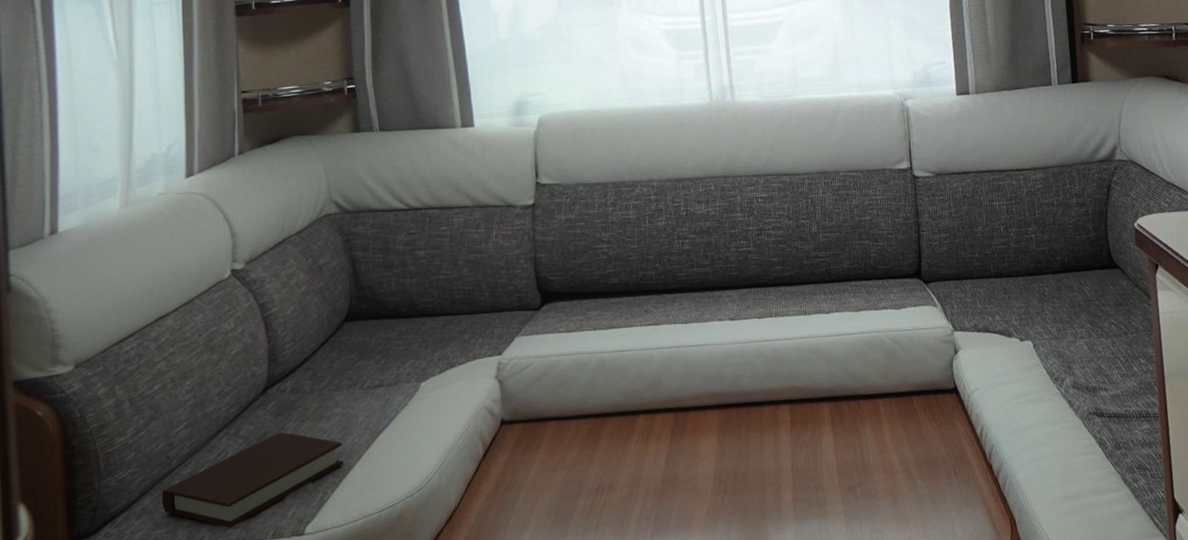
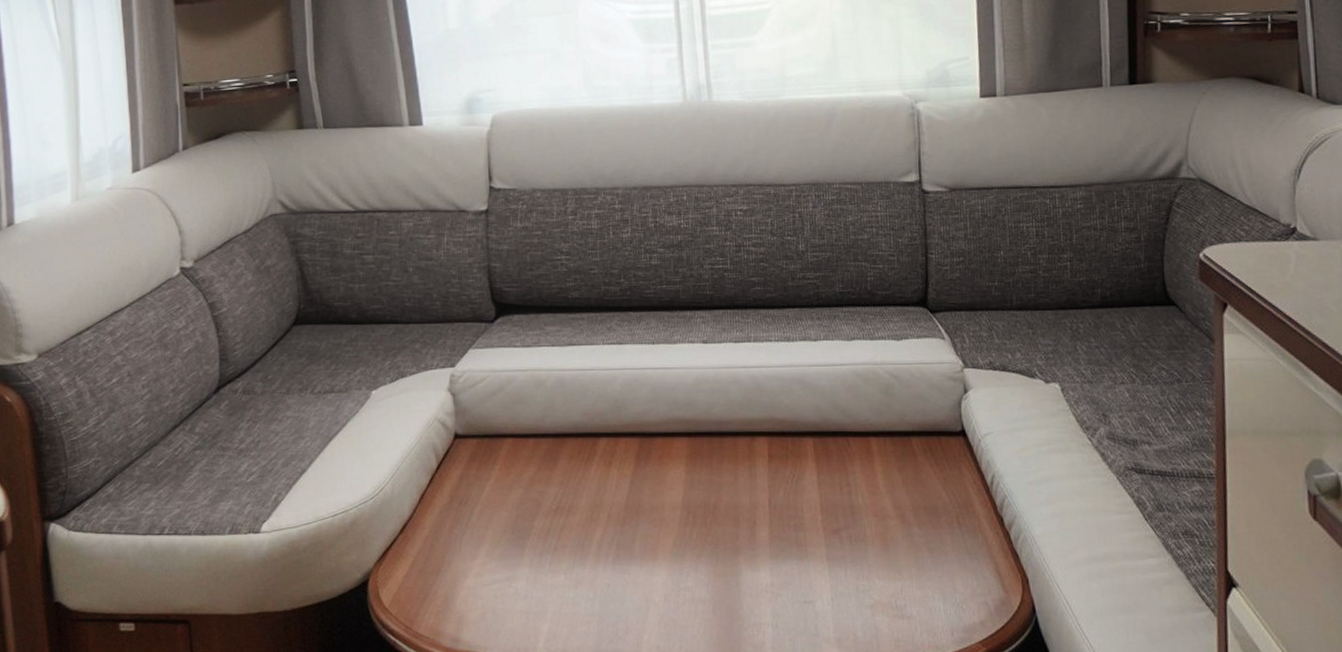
book: present [161,431,344,528] -> none [124,431,297,520]

